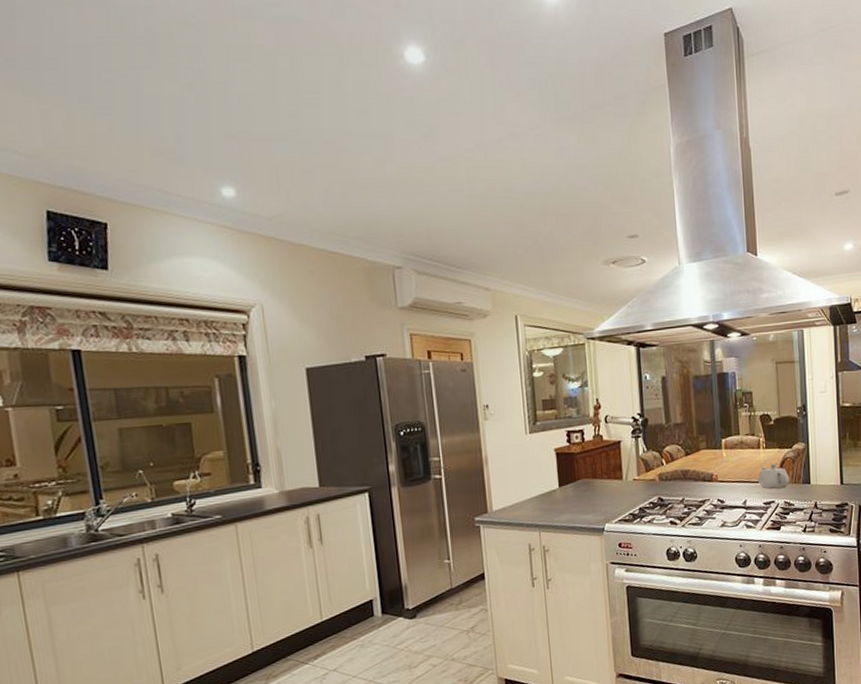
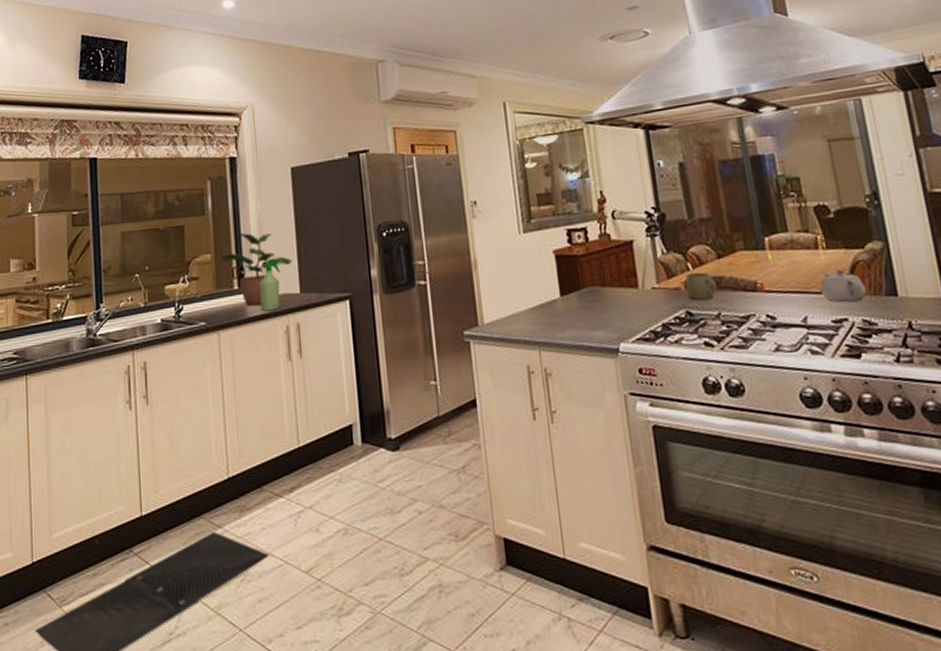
potted plant: none [233,431,310,500] -> present [220,233,292,307]
spray bottle: none [276,456,299,504] -> present [259,259,281,312]
mug: none [660,466,683,490] -> present [685,272,717,301]

